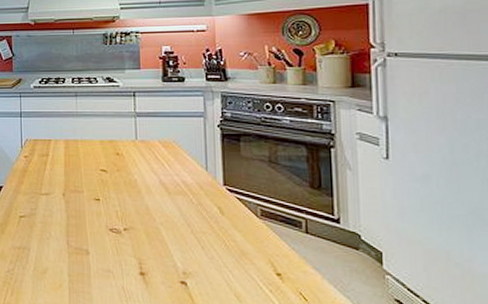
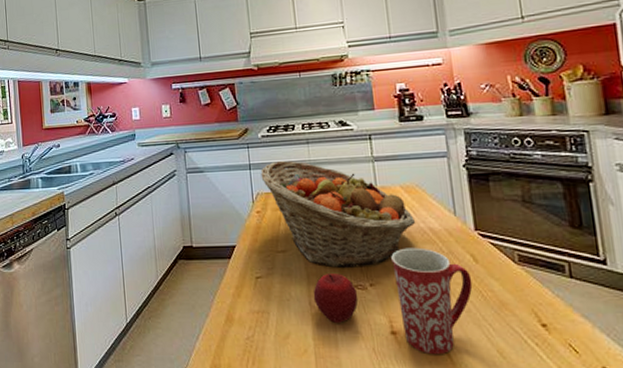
fruit basket: none [30,111,169,213] -> present [260,161,415,268]
apple: none [71,217,112,262] -> present [313,274,359,323]
mug: none [145,197,217,296] -> present [391,247,473,355]

